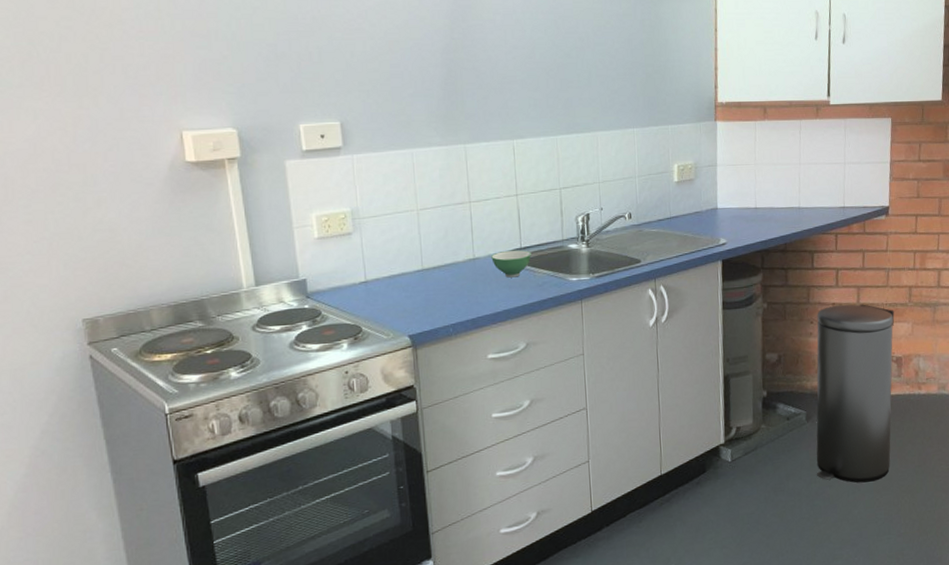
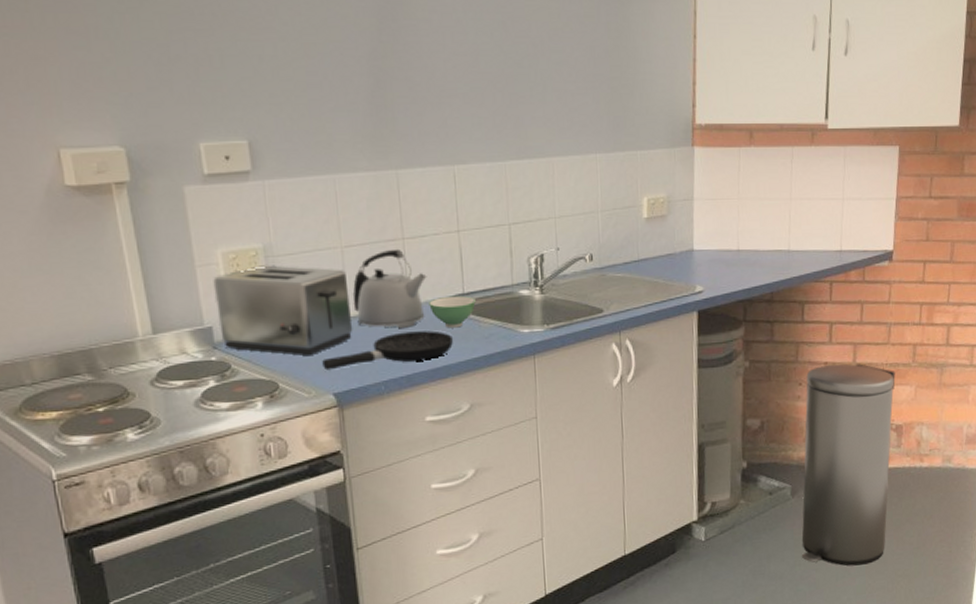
toaster: none [308,226,426,303] -> present [213,265,353,356]
frying pan: none [399,280,512,316] -> present [322,330,453,371]
kettle: none [427,210,490,279] -> present [353,248,427,329]

